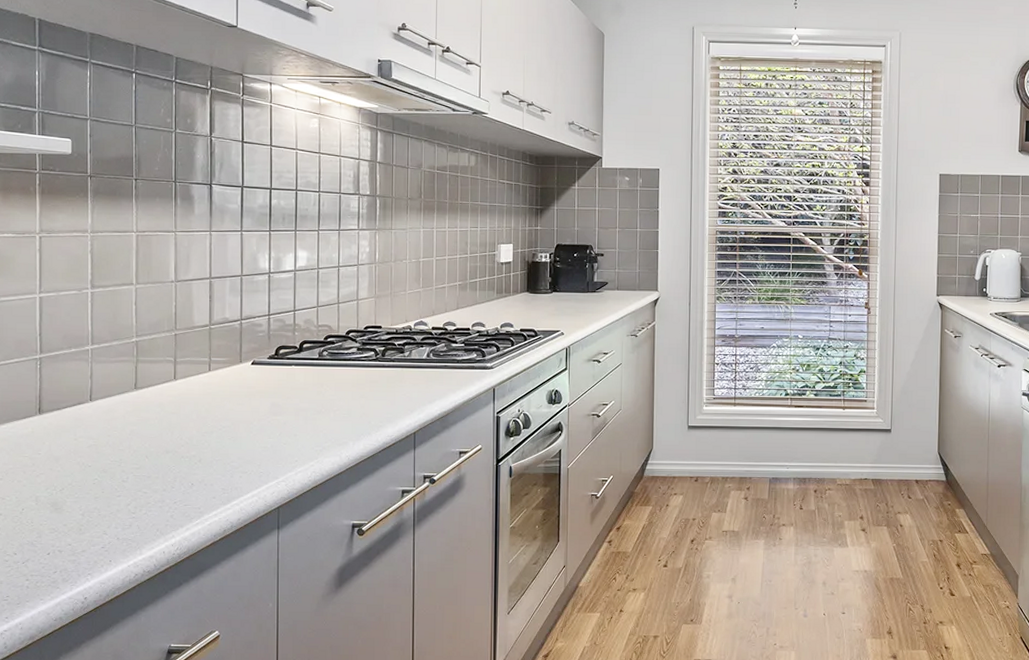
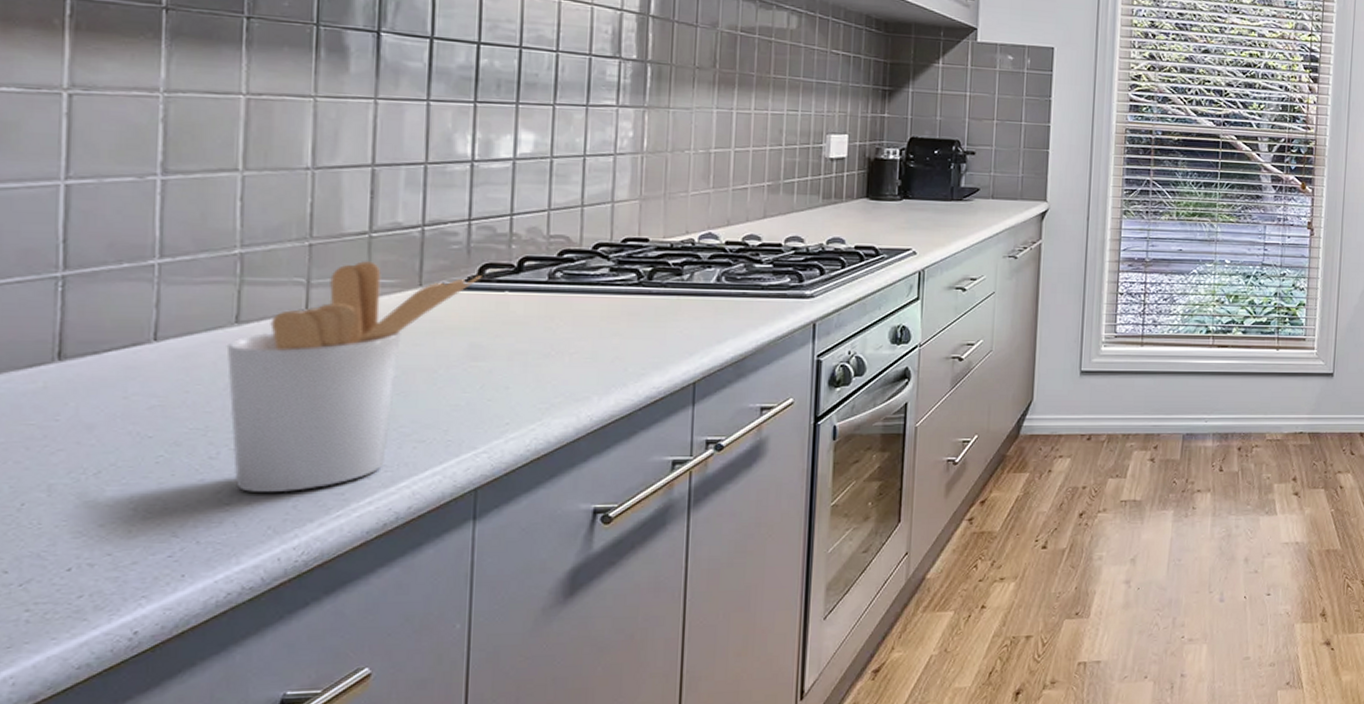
utensil holder: none [130,345,278,506] -> present [226,261,482,492]

